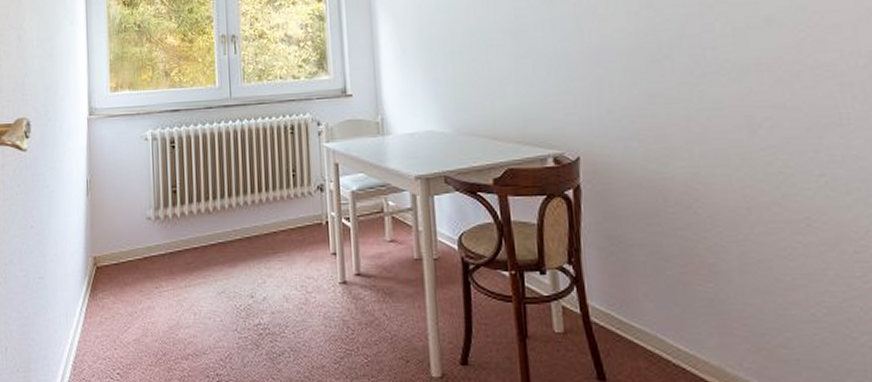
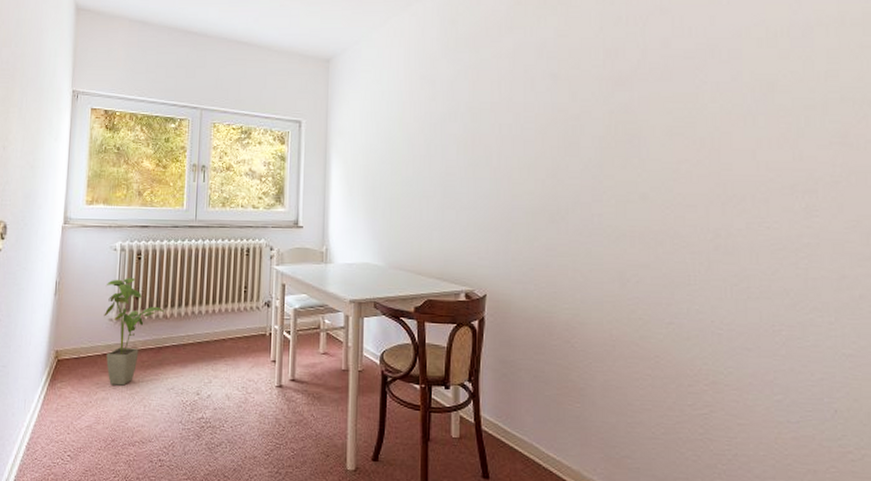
house plant: none [140,168,207,292] -> present [104,277,165,386]

